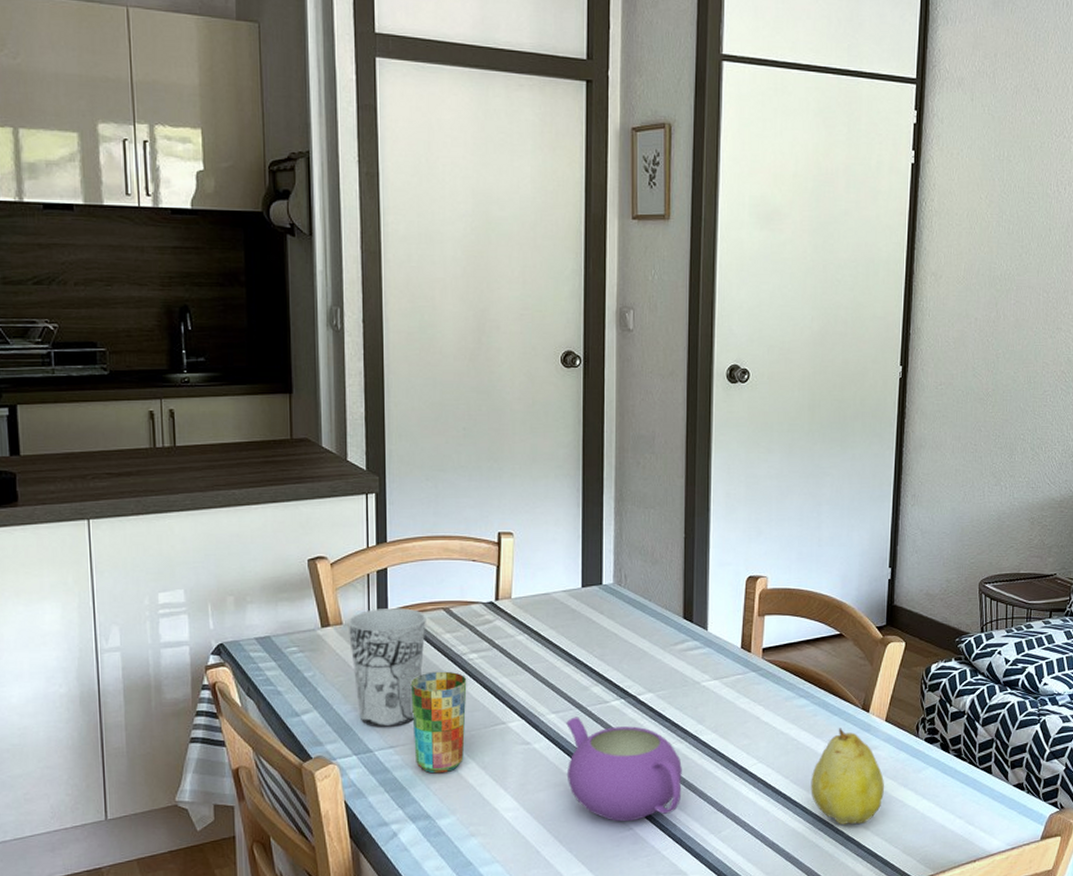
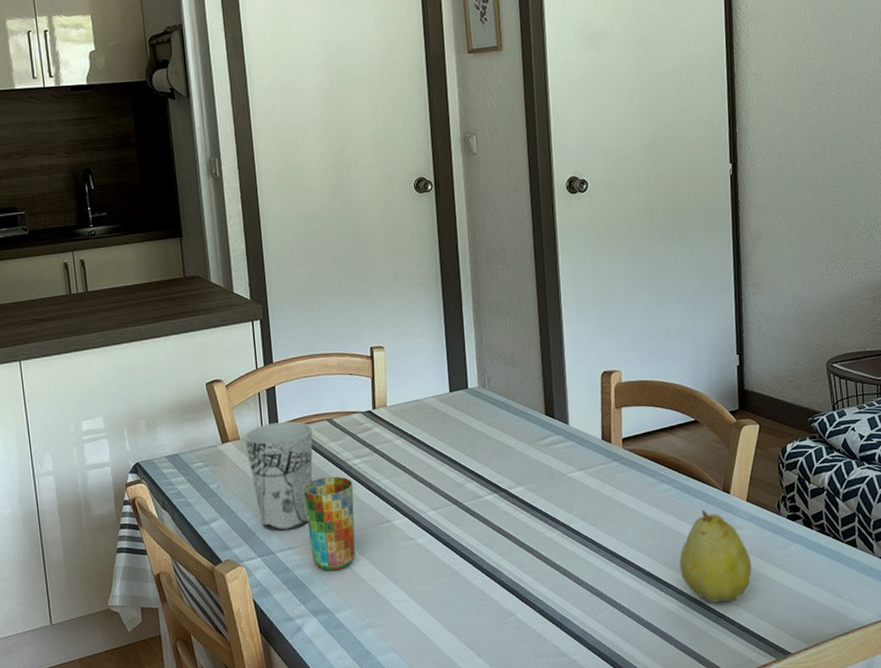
teapot: present [566,717,682,822] -> none [445,512,558,609]

